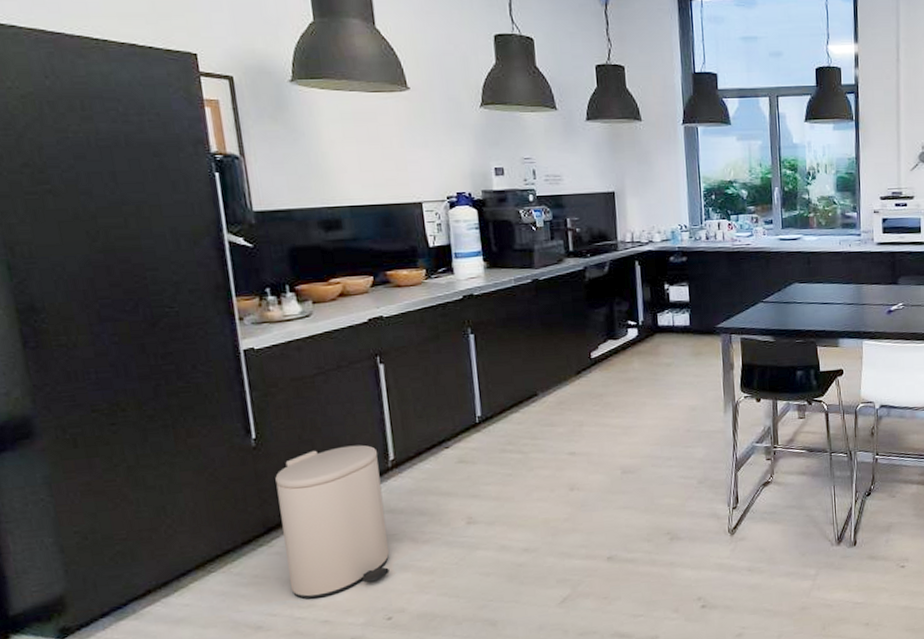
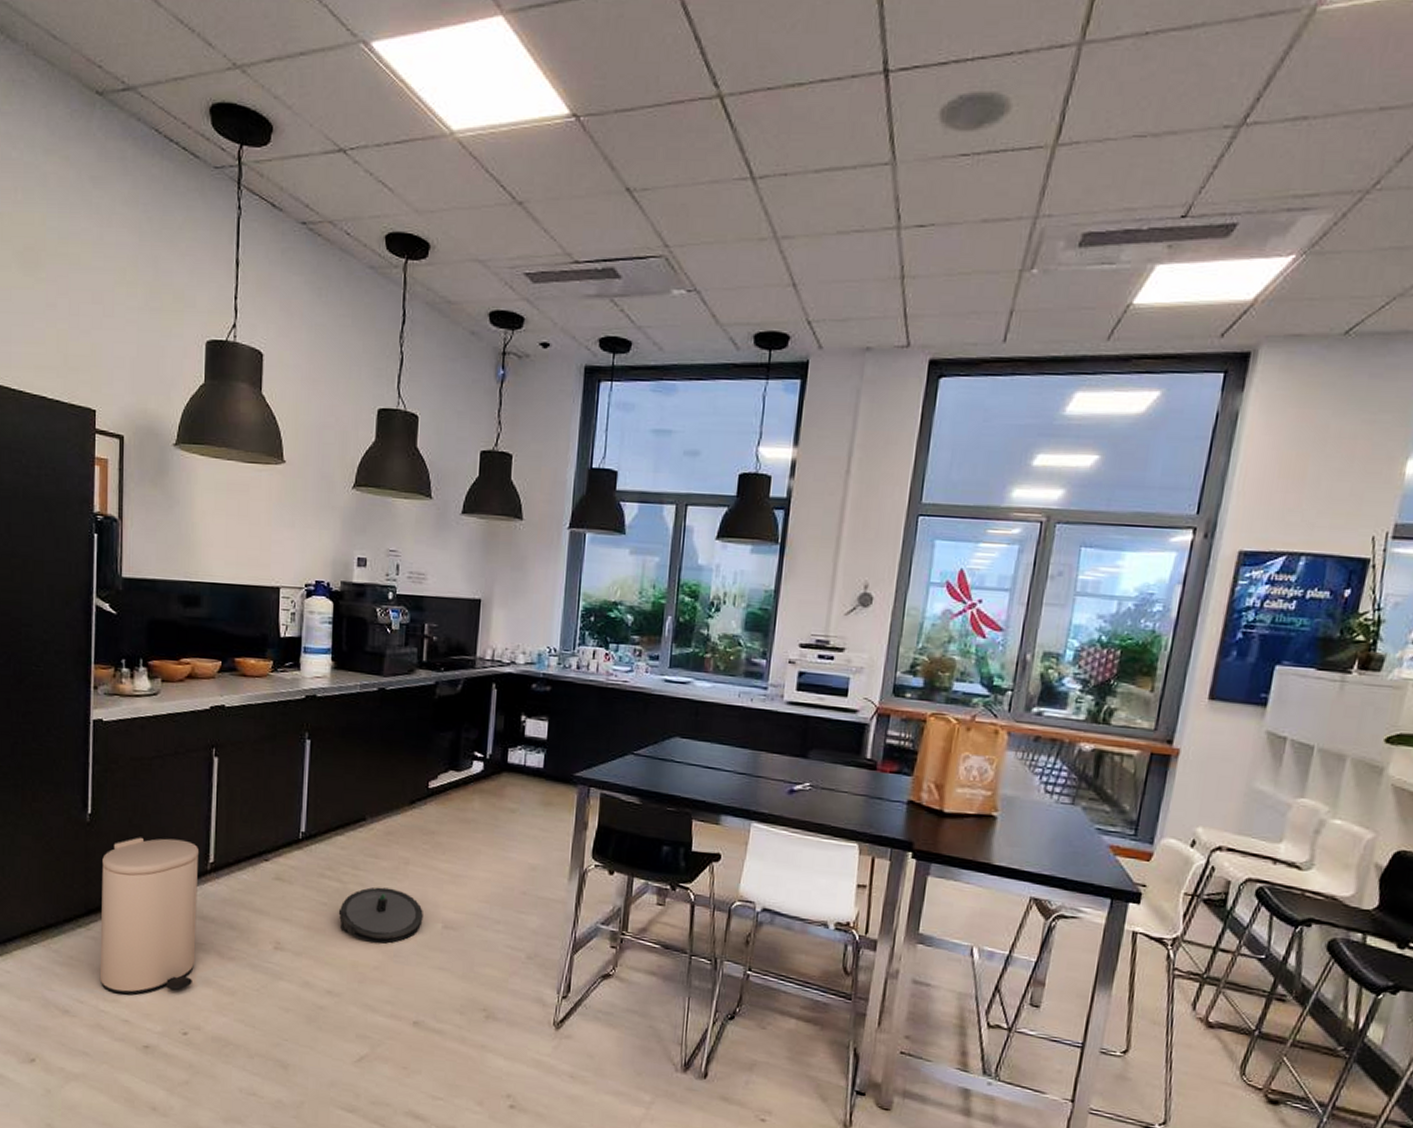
robot vacuum: none [523,449,603,500] -> present [338,887,423,945]

